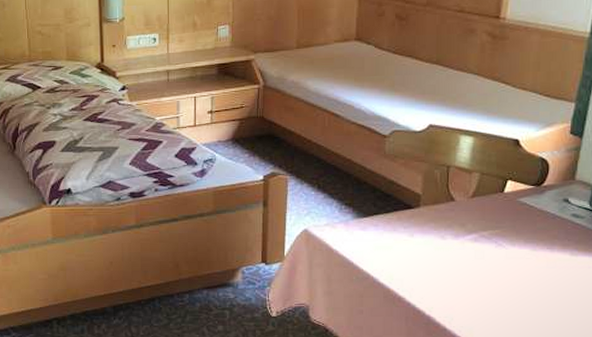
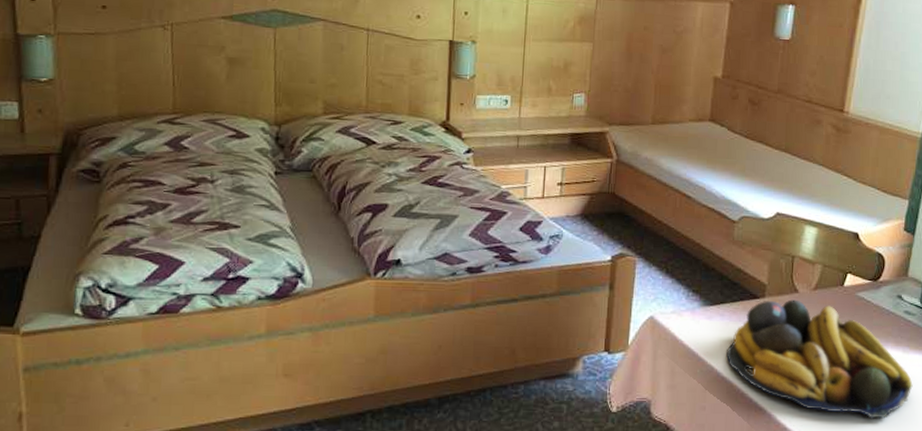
fruit bowl: none [382,208,582,319] -> present [726,299,913,419]

